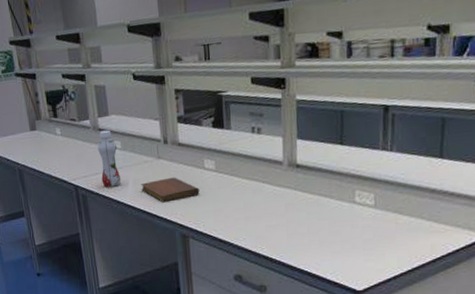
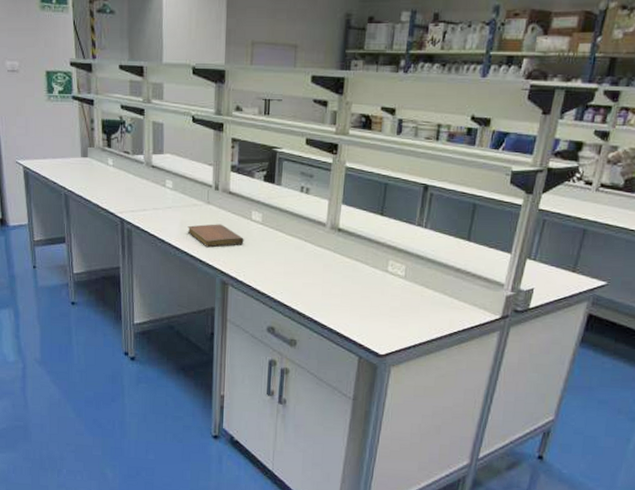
beverage bottle: present [97,130,122,187] -> none [149,168,169,225]

